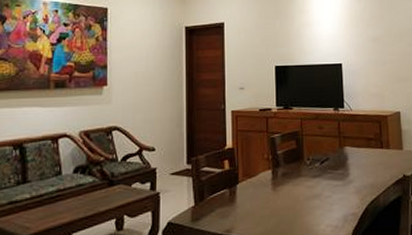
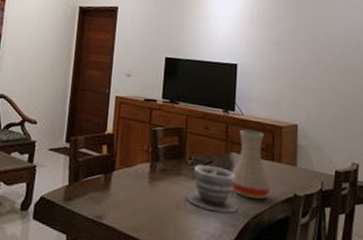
planter: none [308,162,356,205] -> present [186,165,238,213]
vase: none [348,123,383,186] -> present [232,129,271,199]

